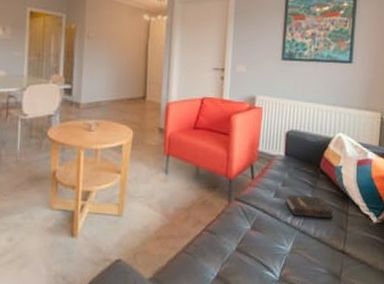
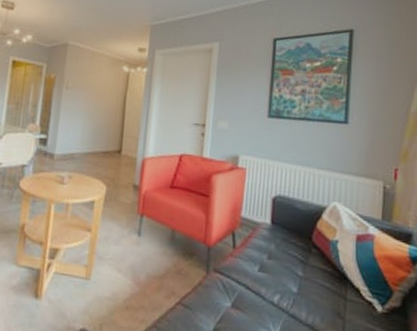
hardback book: present [284,194,334,219] -> none [270,268,330,303]

